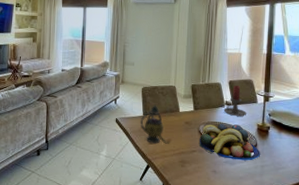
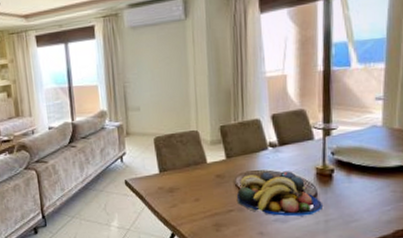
teapot: present [140,104,170,144] -> none [156,156,199,207]
candle holder: present [220,85,246,116] -> none [262,119,299,161]

